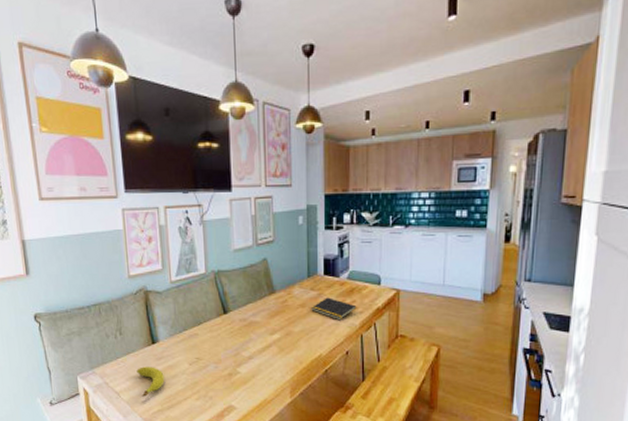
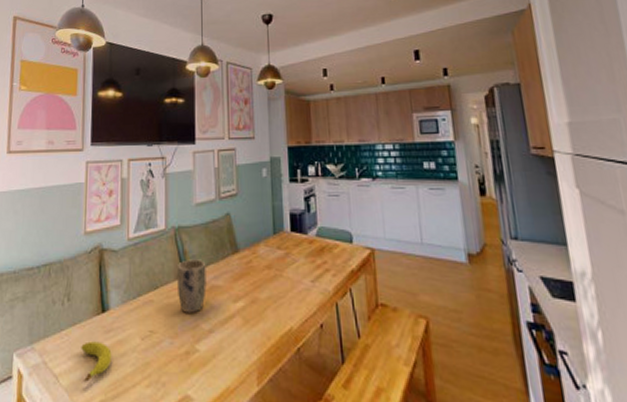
plant pot: none [218,299,246,344] -> present [176,259,207,313]
notepad: present [311,297,357,321] -> none [278,257,329,286]

